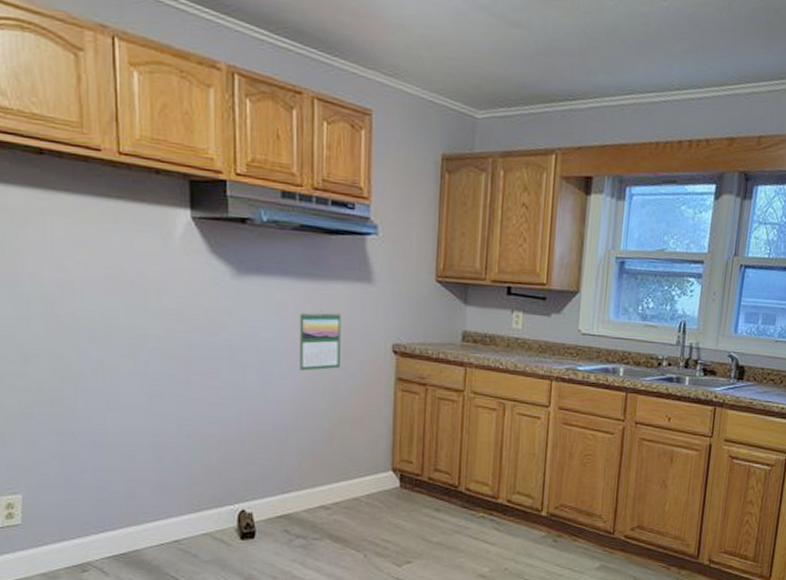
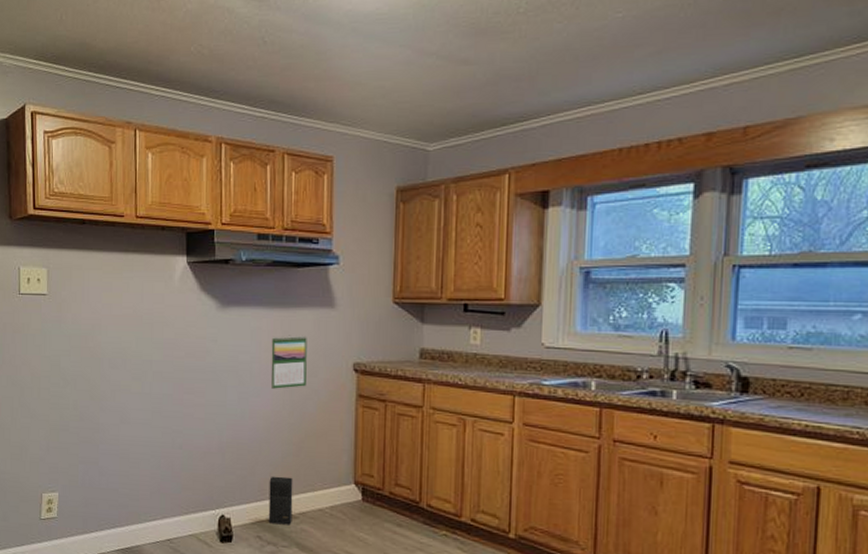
speaker: none [297,465,325,517] -> present [268,476,293,525]

